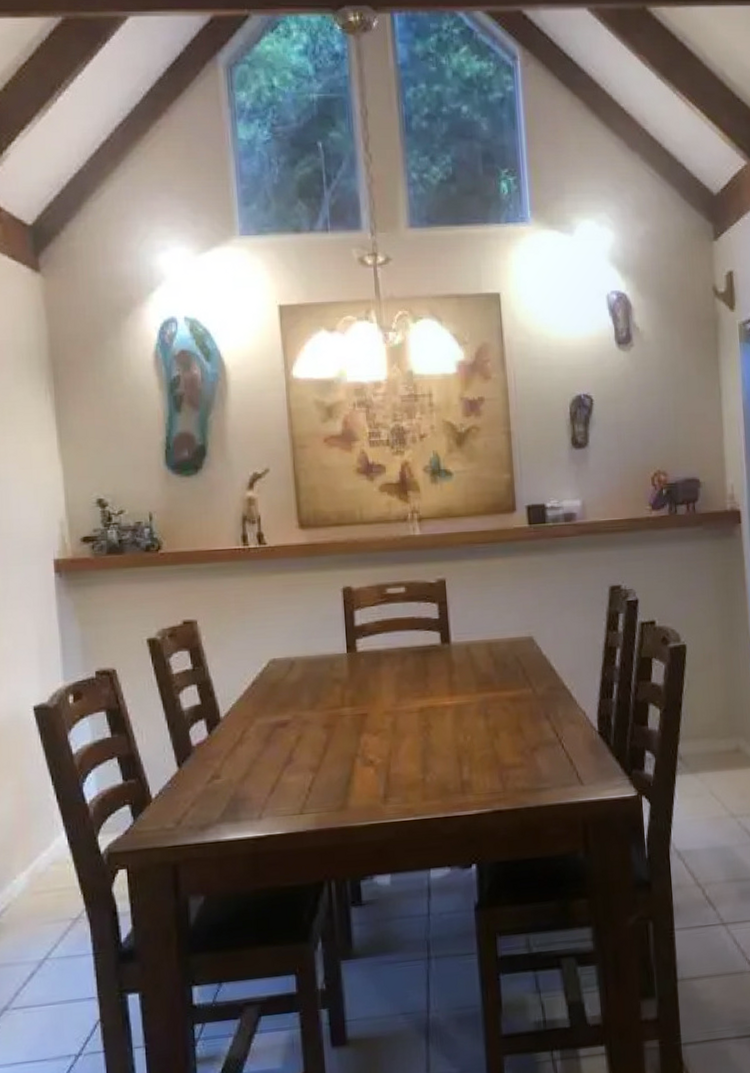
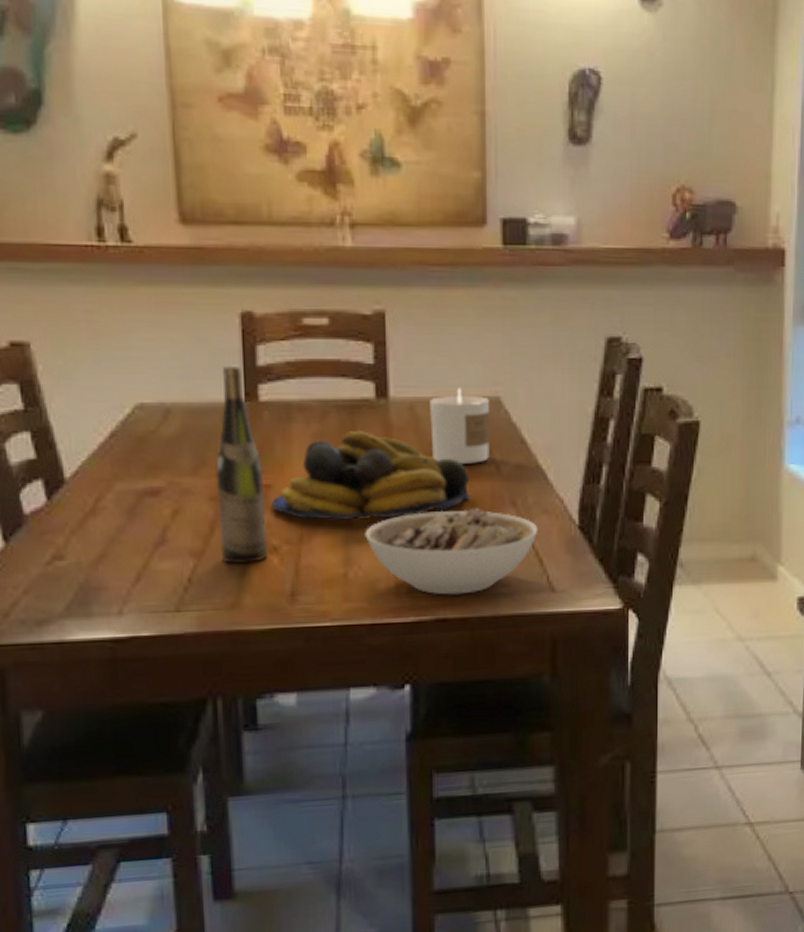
wine bottle: none [327,626,366,775] -> present [215,365,268,564]
fruit bowl: none [368,668,516,738] -> present [272,430,472,521]
bowl: none [437,722,568,792] -> present [365,507,538,595]
candle: none [481,631,527,689] -> present [430,387,491,464]

